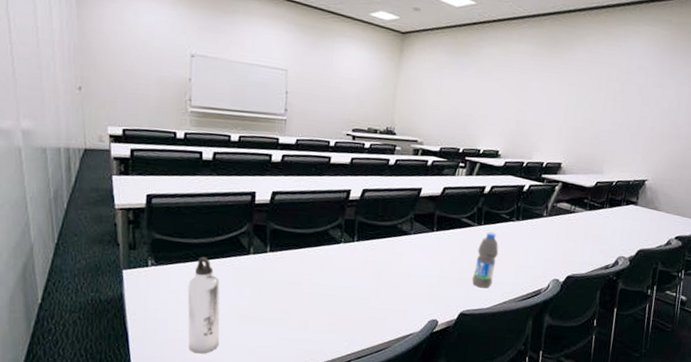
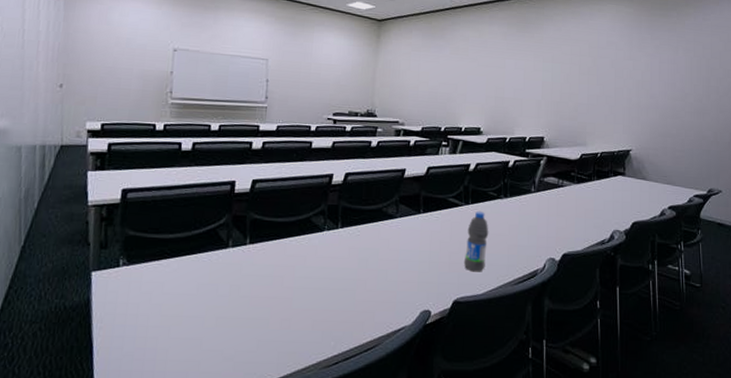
water bottle: present [187,256,220,354] -> none [159,252,196,364]

